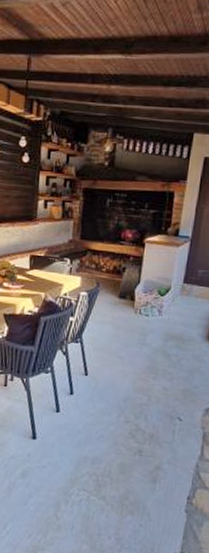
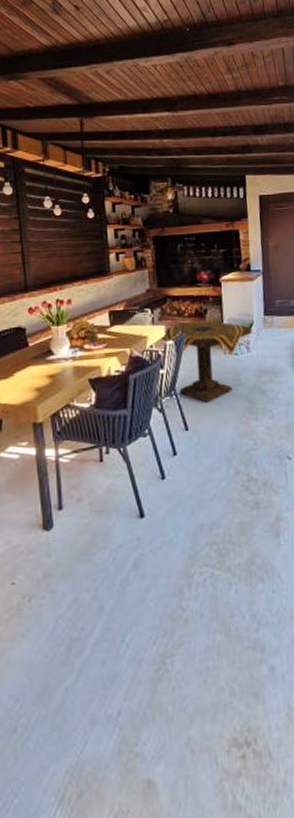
side table: none [75,276,168,355] -> present [161,320,252,403]

